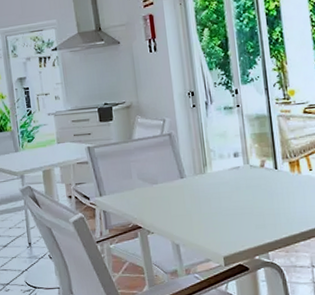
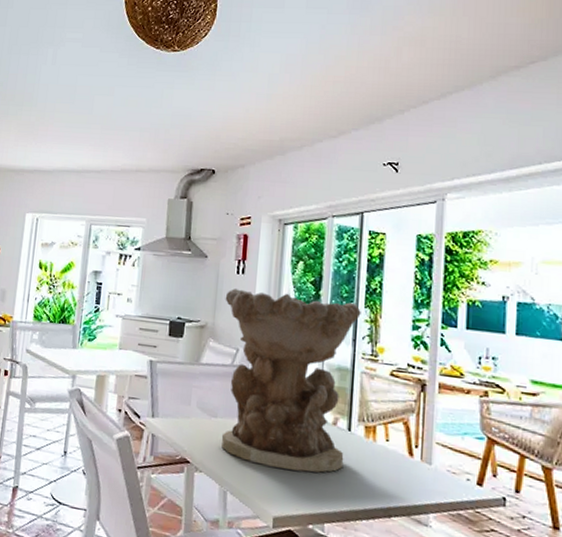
decorative bowl: none [143,55,276,216] -> present [221,289,361,473]

